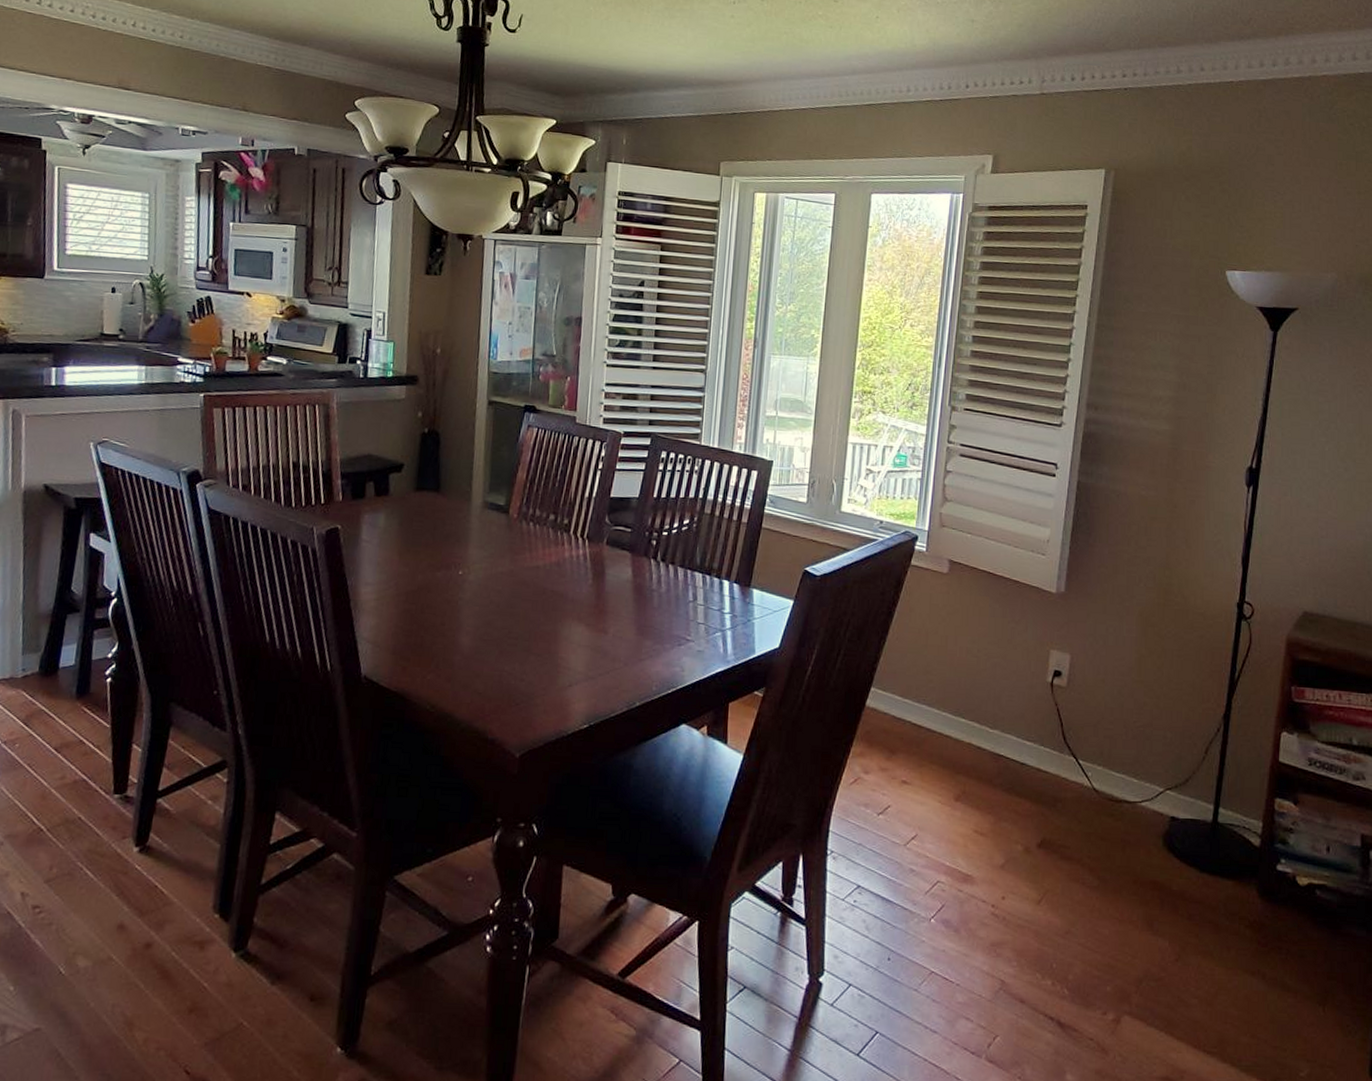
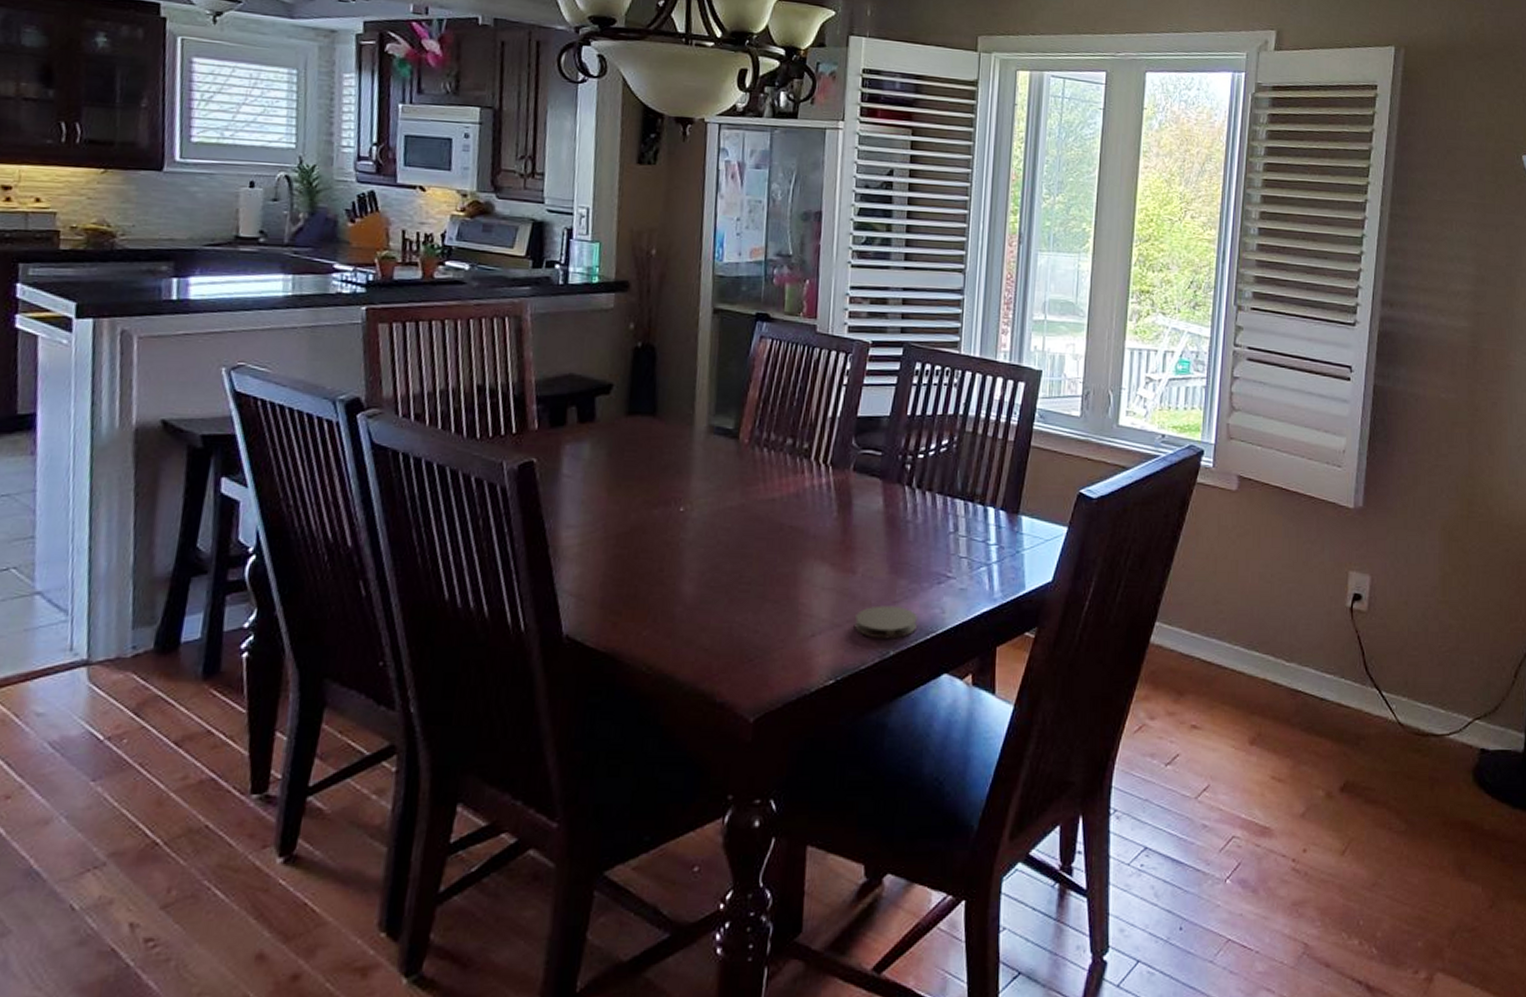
coaster: none [606,662,660,692] -> present [855,605,917,639]

